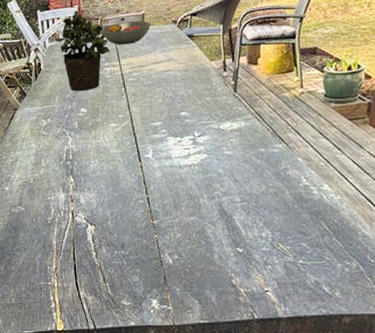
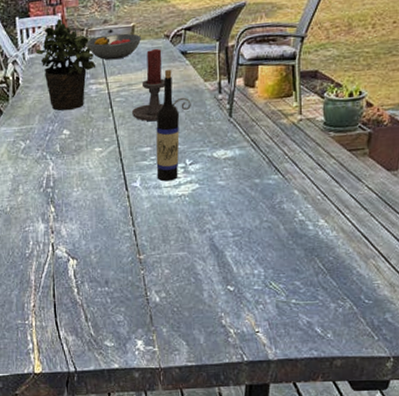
candle holder: none [143,33,198,99] -> present [131,48,191,122]
wine bottle: none [166,51,188,153] -> present [156,69,180,182]

